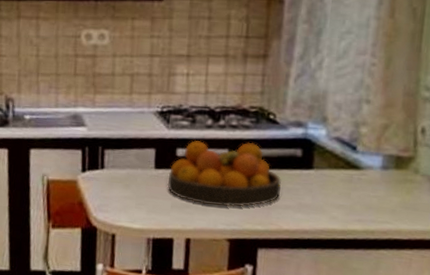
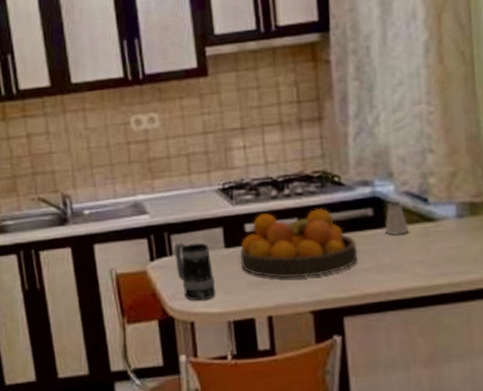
mug: none [105,157,142,215] -> present [174,242,216,301]
saltshaker: none [309,144,334,179] -> present [384,201,409,236]

